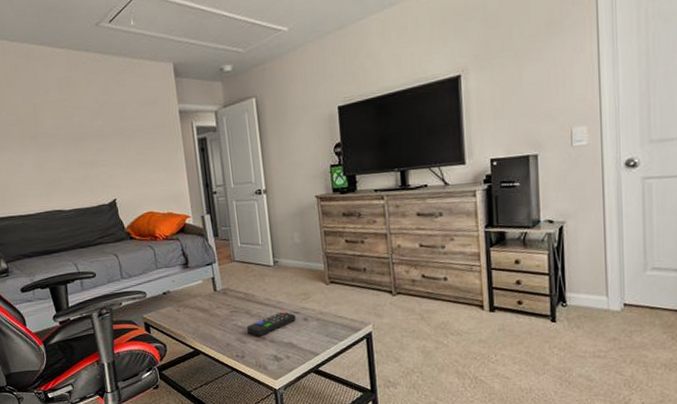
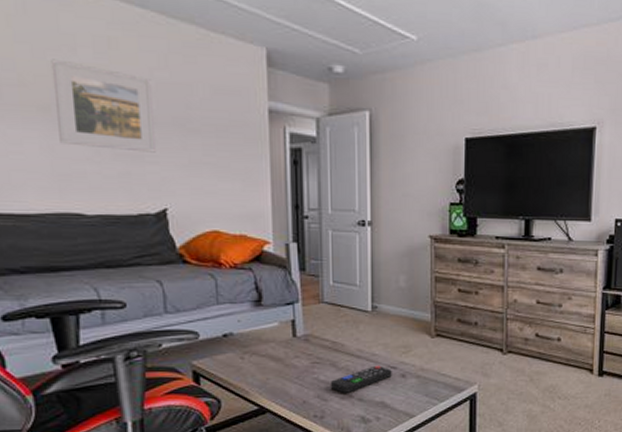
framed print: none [34,100,106,161] -> present [51,59,157,153]

